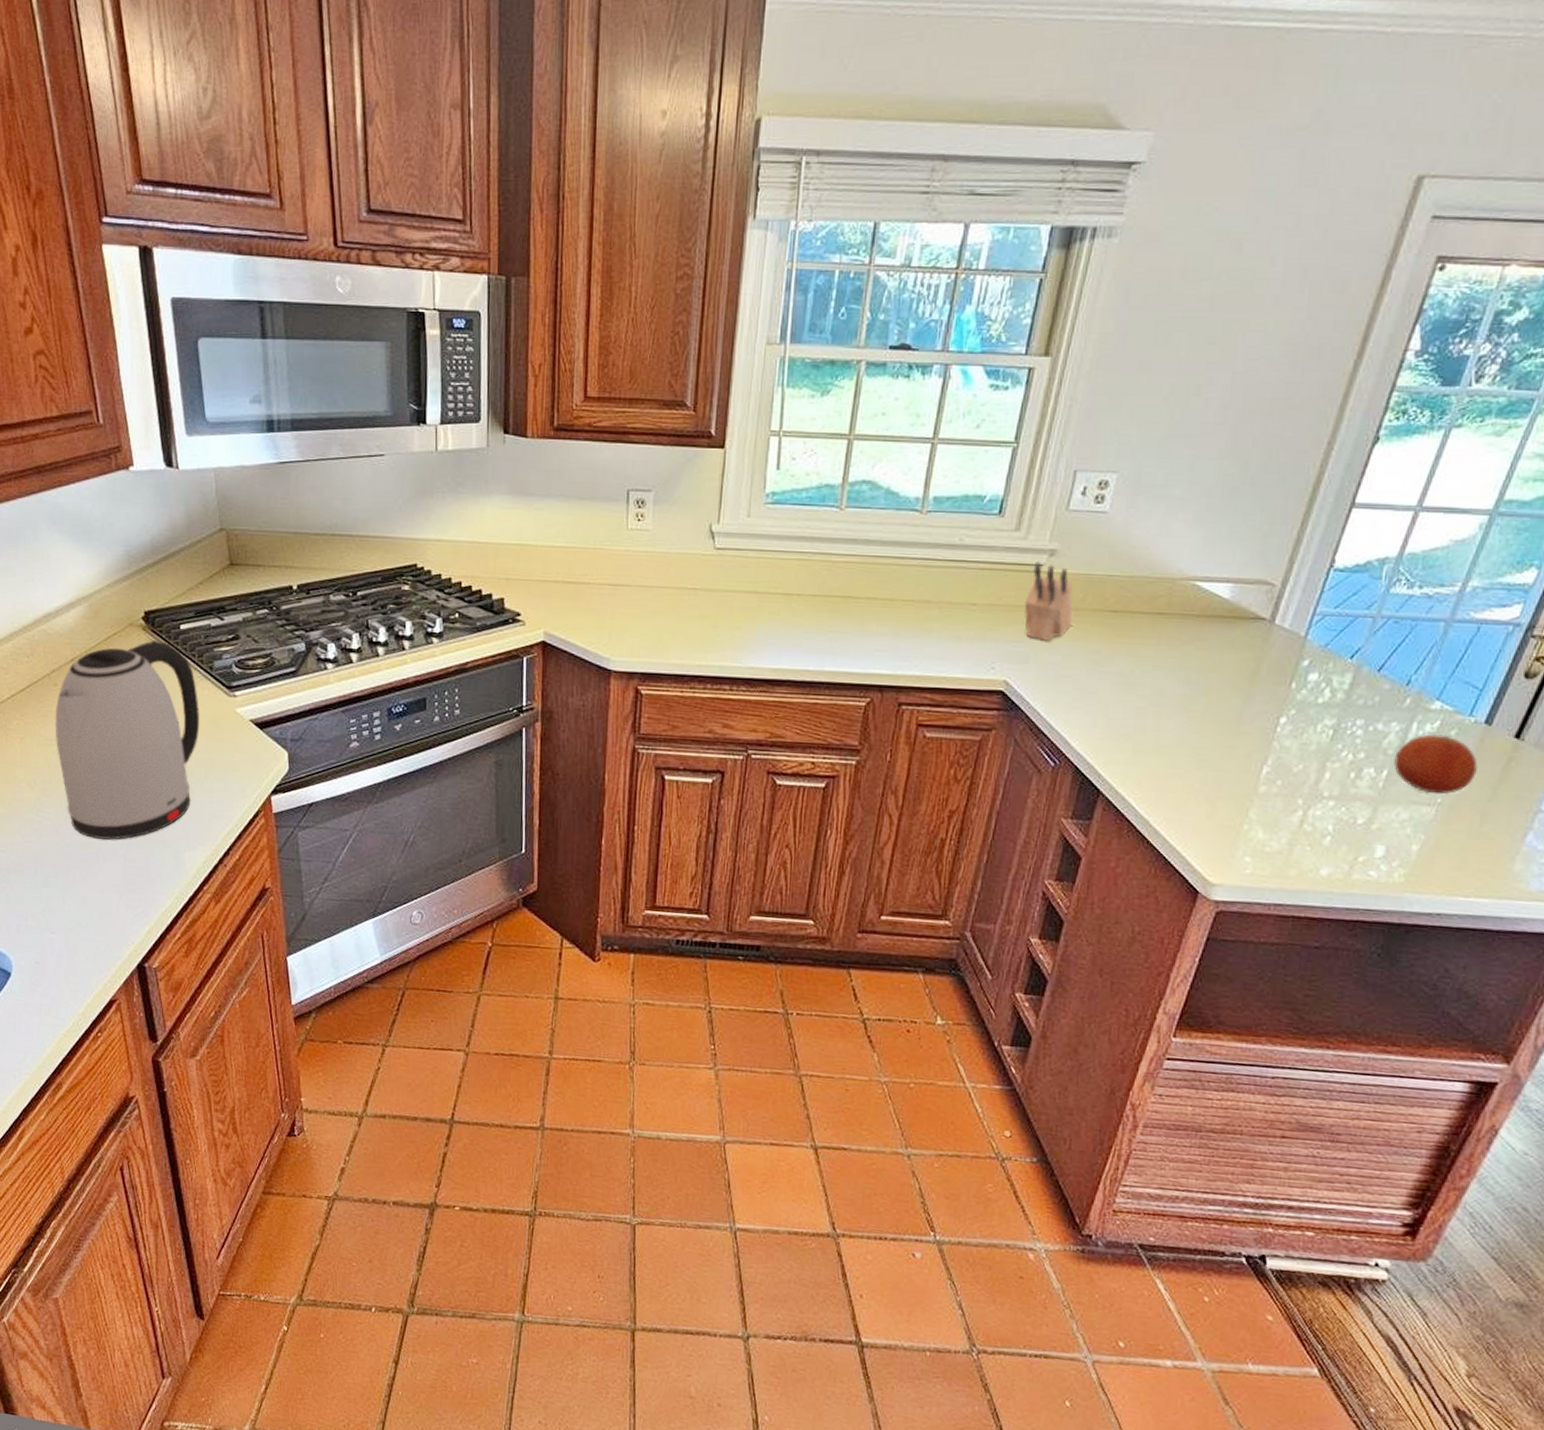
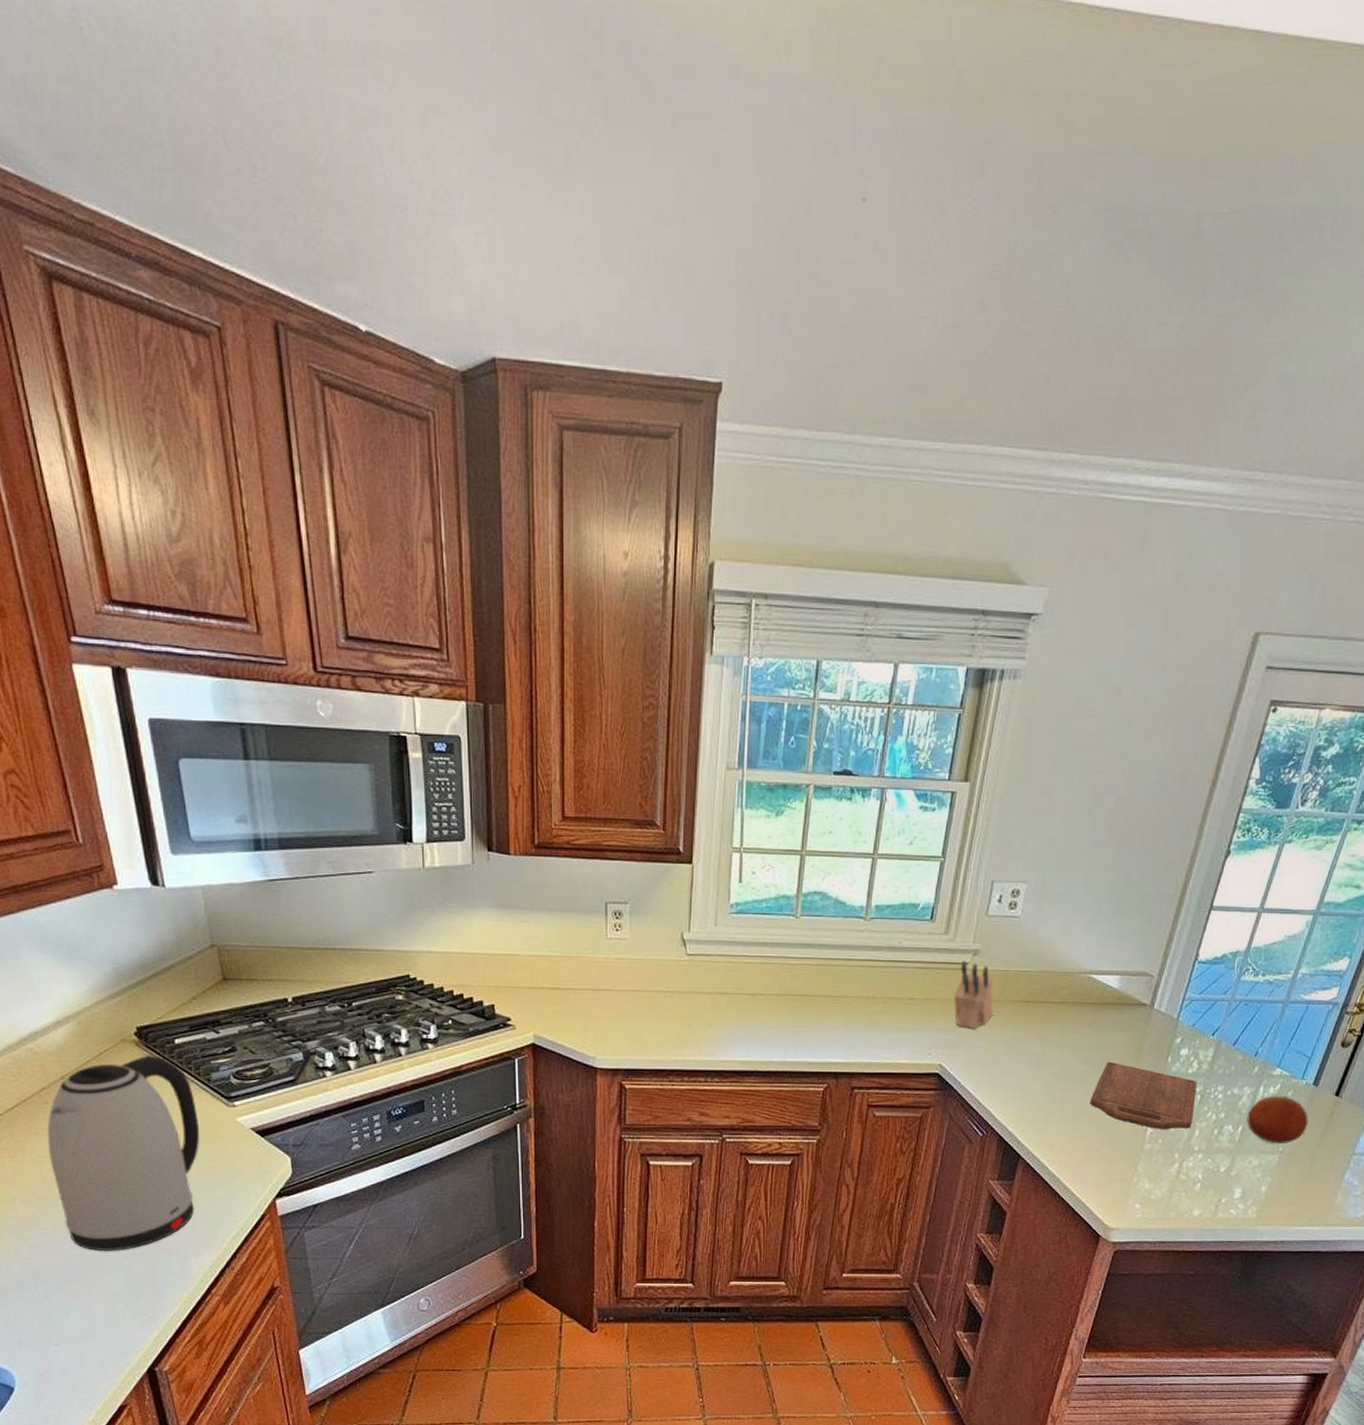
cutting board: none [1189,684,1329,770] -> present [1090,1061,1197,1129]

